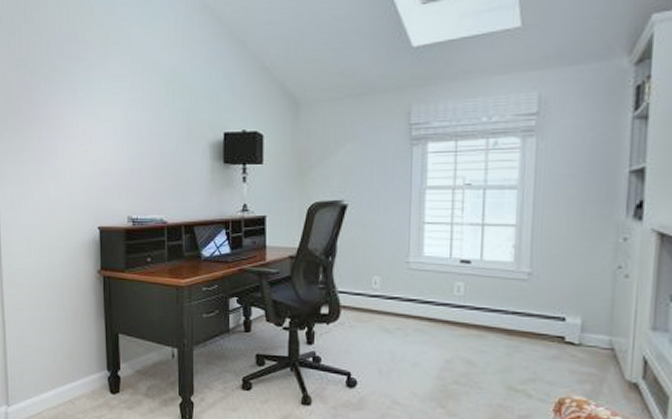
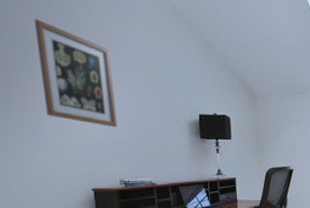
wall art: none [58,36,130,154] -> present [34,19,118,128]

